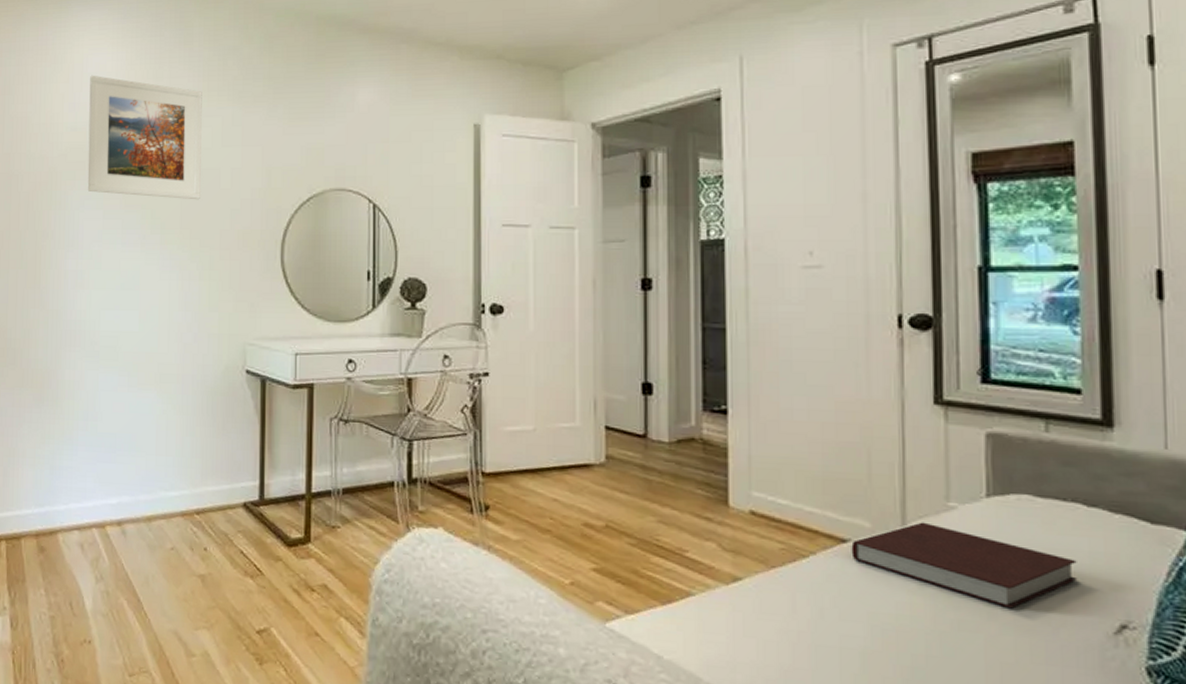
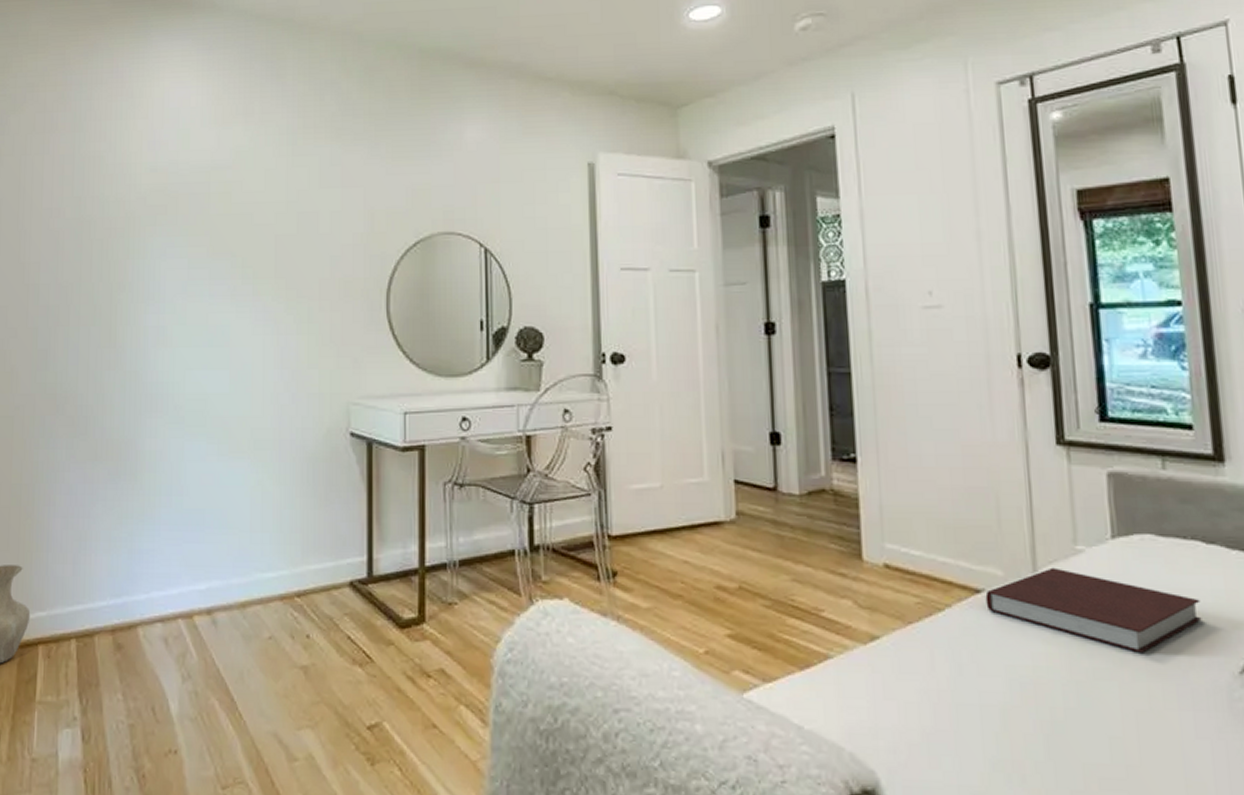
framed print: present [87,75,202,200] -> none [169,110,297,246]

